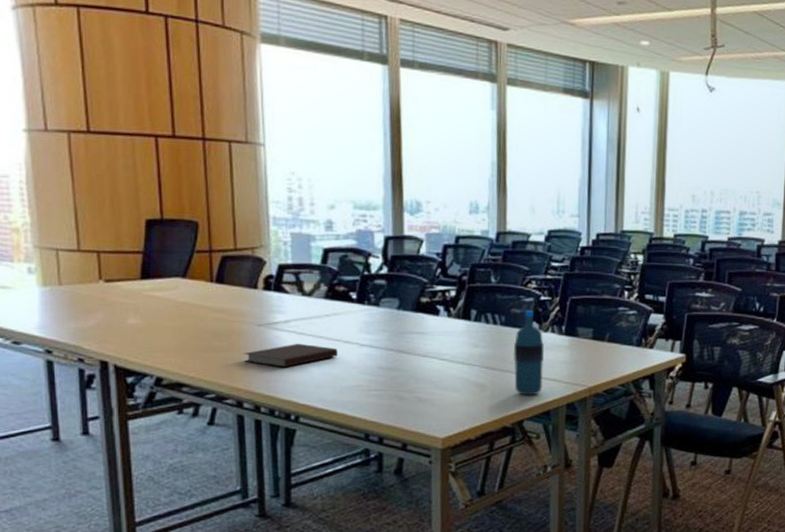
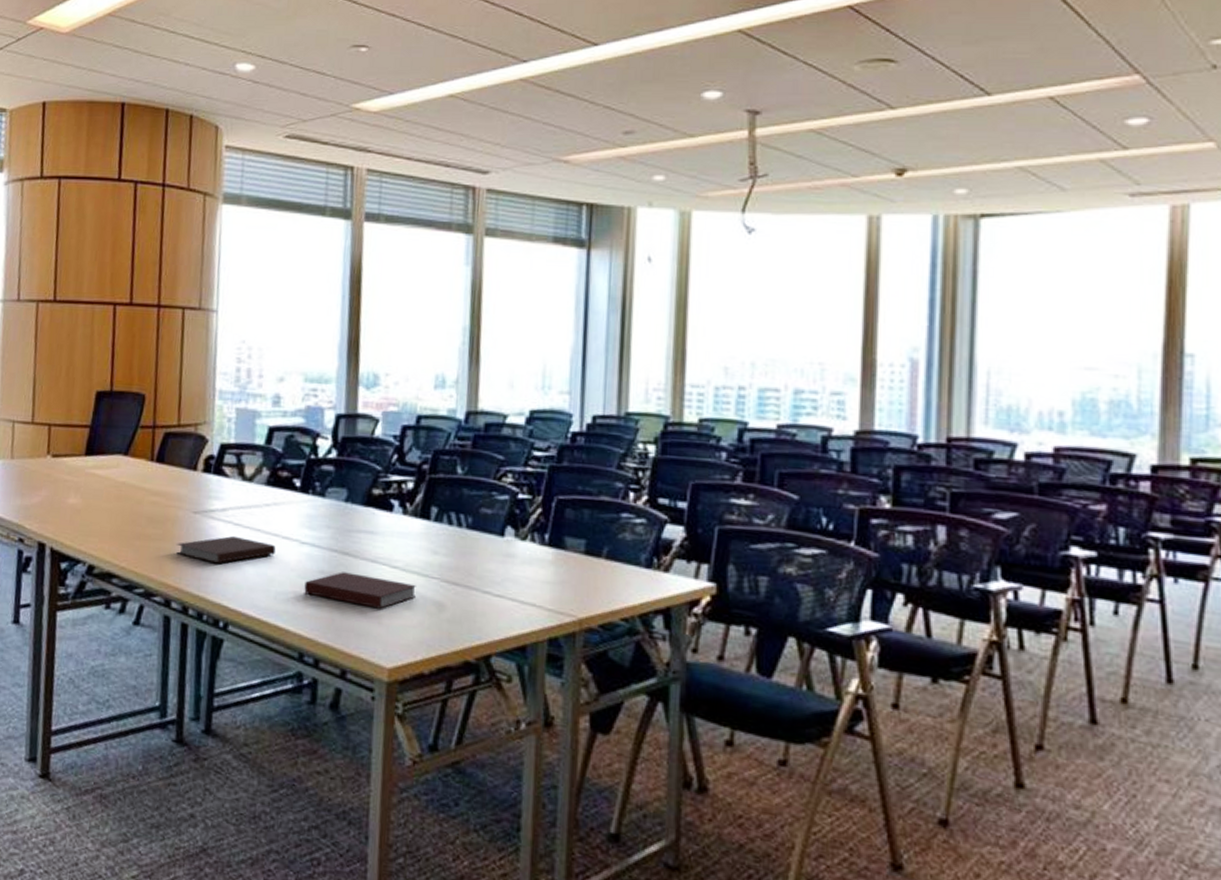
notebook: none [366,366,462,393] -> present [304,572,416,609]
water bottle: present [513,310,544,396] -> none [480,511,521,623]

